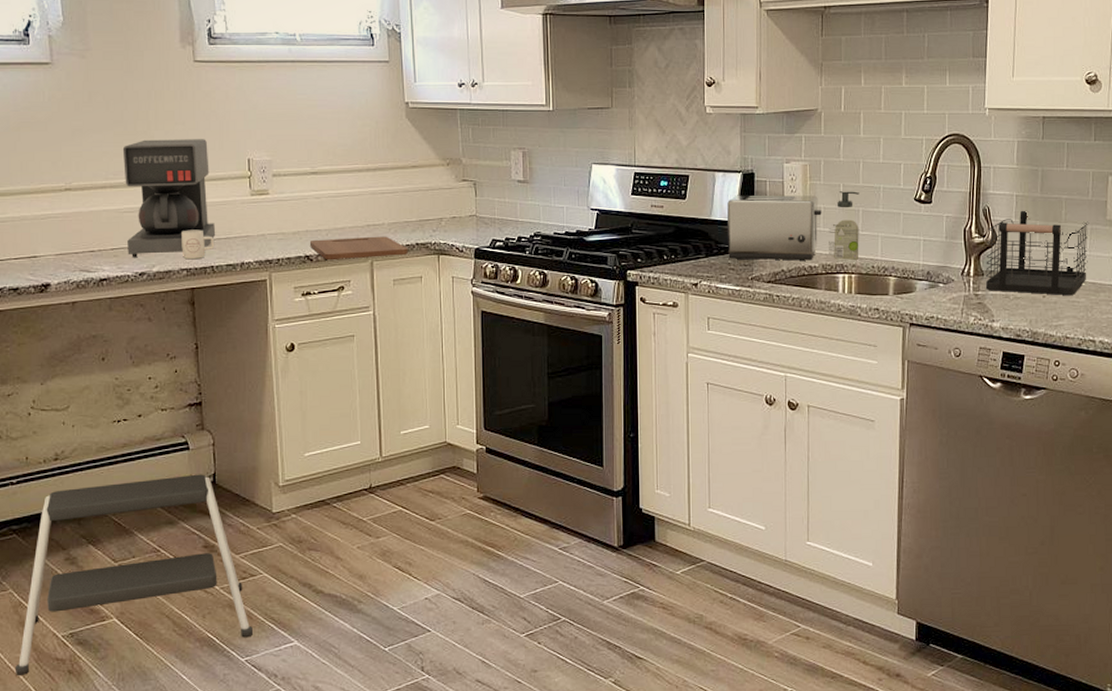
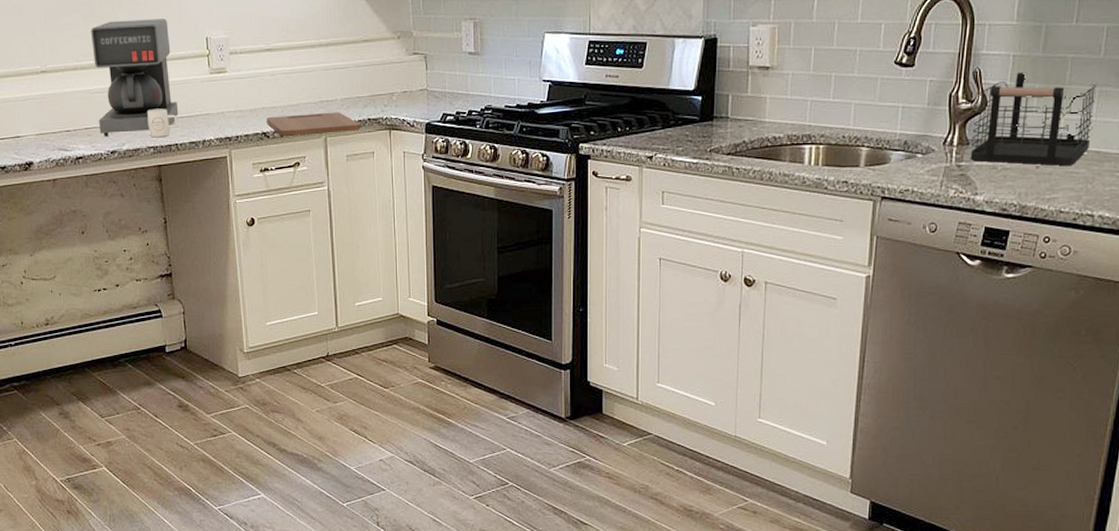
step stool: present [14,474,254,677] -> none [22,340,225,514]
toaster: present [726,194,822,261] -> none [685,60,790,131]
soap dispenser: present [828,191,860,261] -> none [795,55,833,131]

